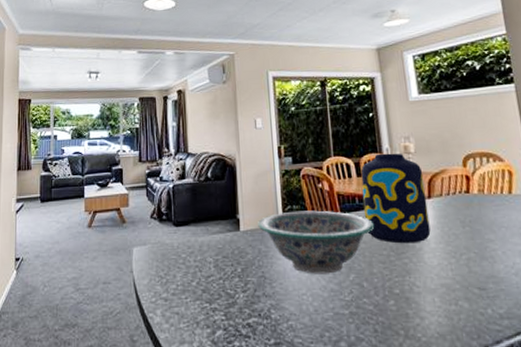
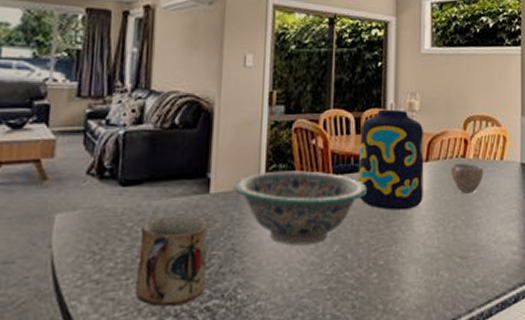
mug: none [192,250,246,322] -> present [135,217,208,307]
cup: none [454,198,493,226] -> present [450,163,484,192]

